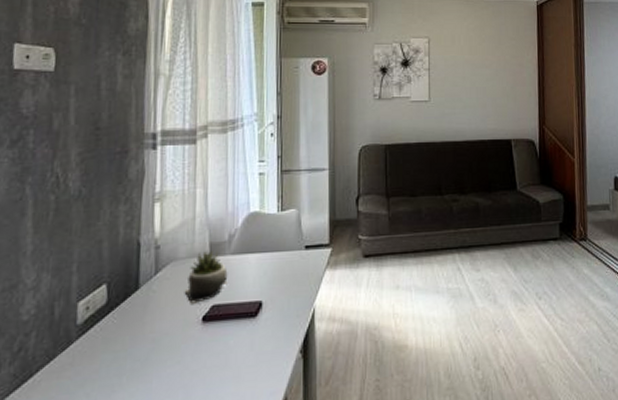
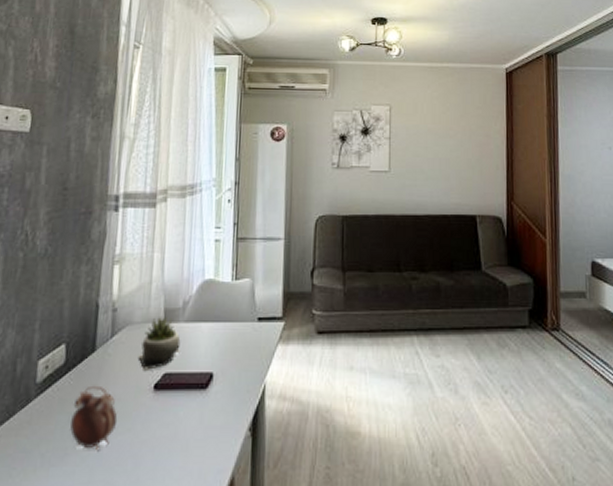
alarm clock: none [116,322,166,384] -> present [70,385,118,449]

